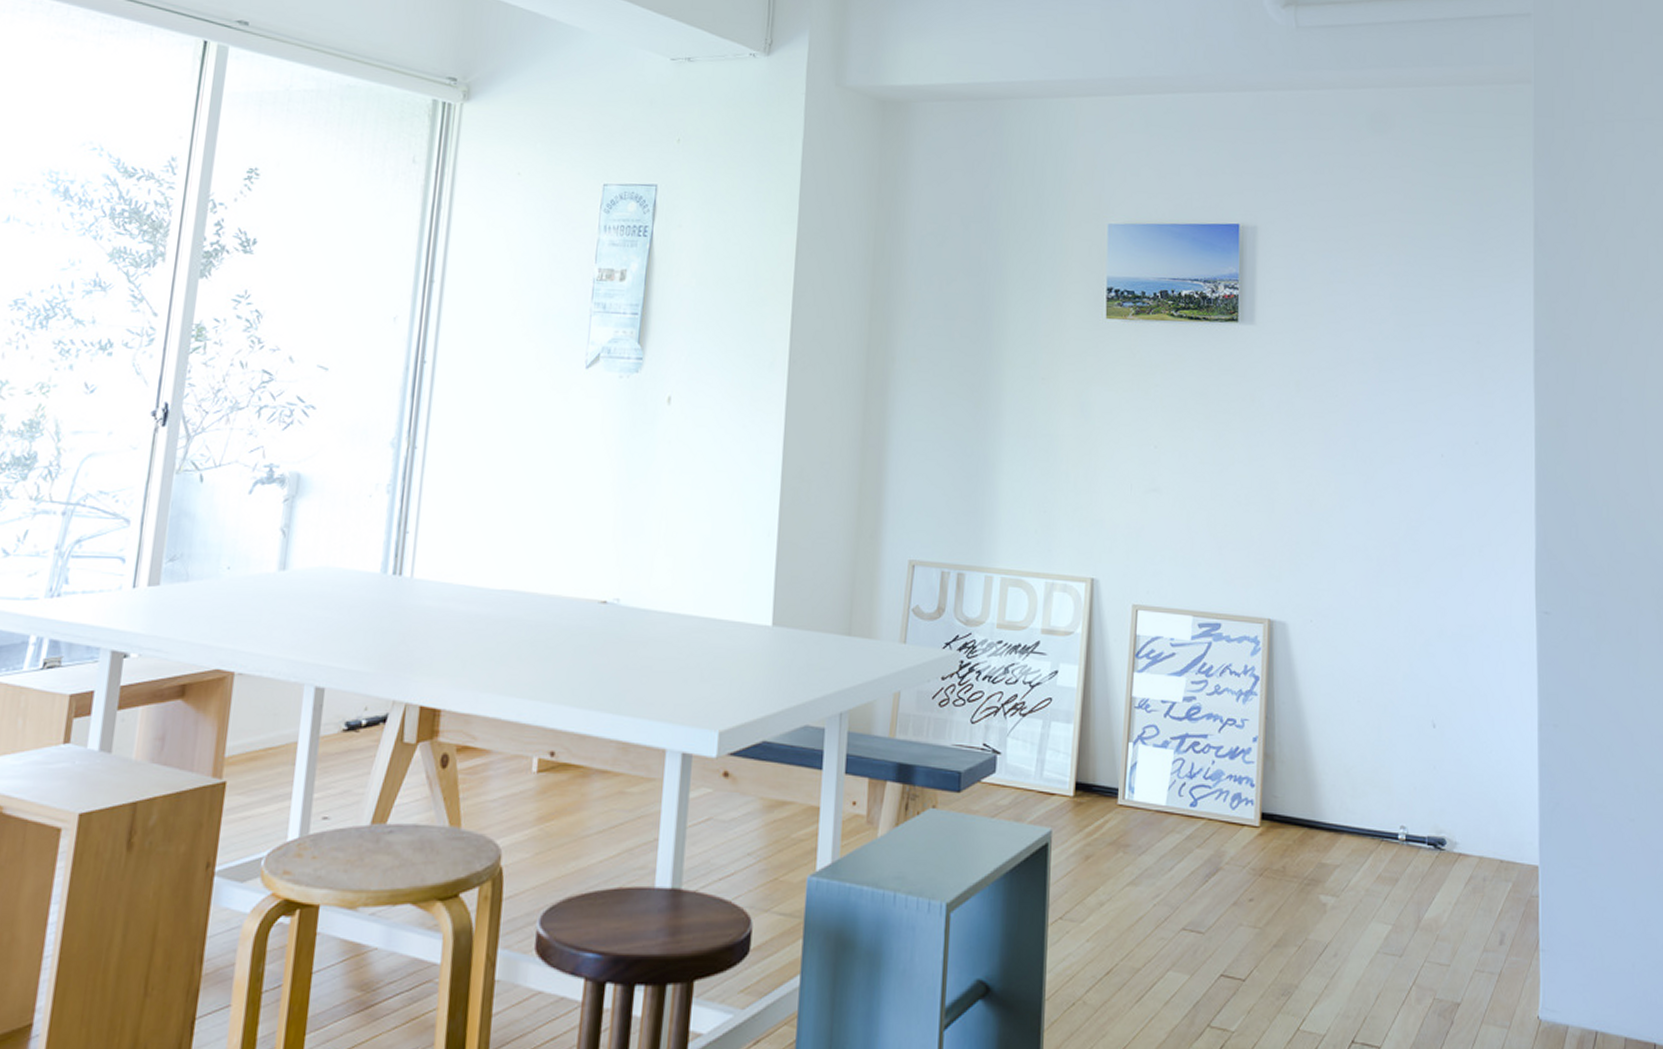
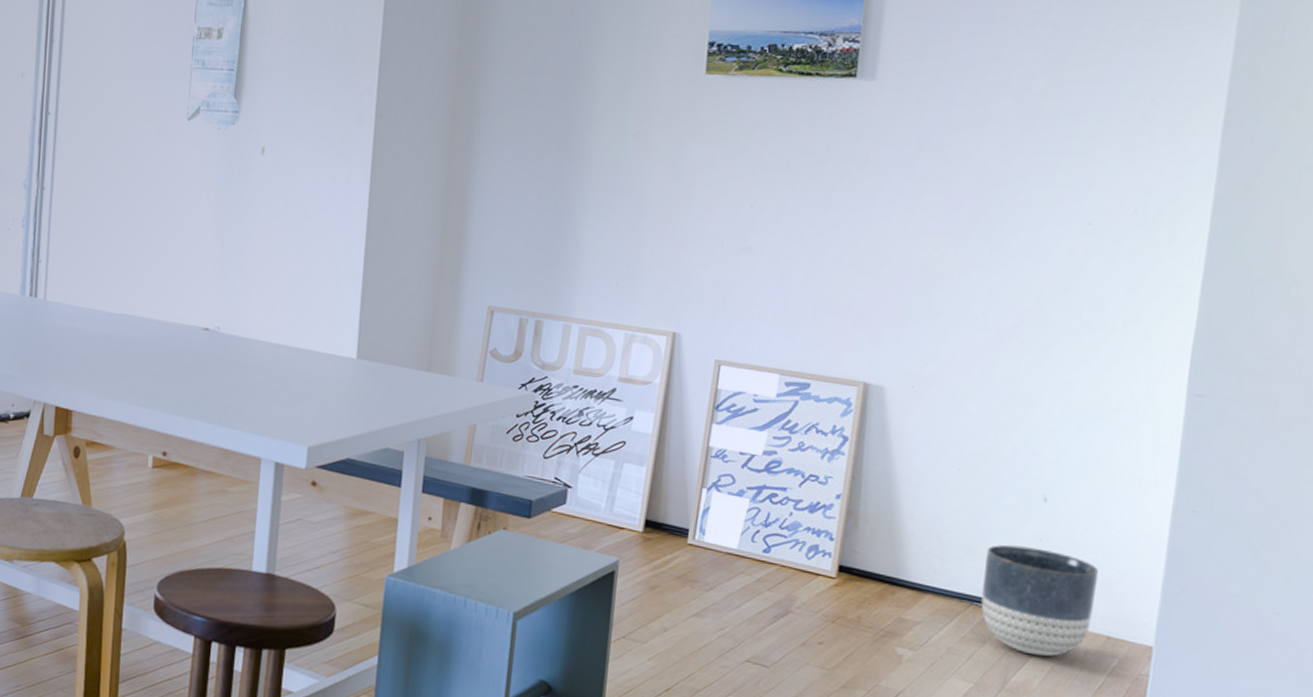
planter: none [1390,775,1486,888] -> present [981,544,1099,657]

